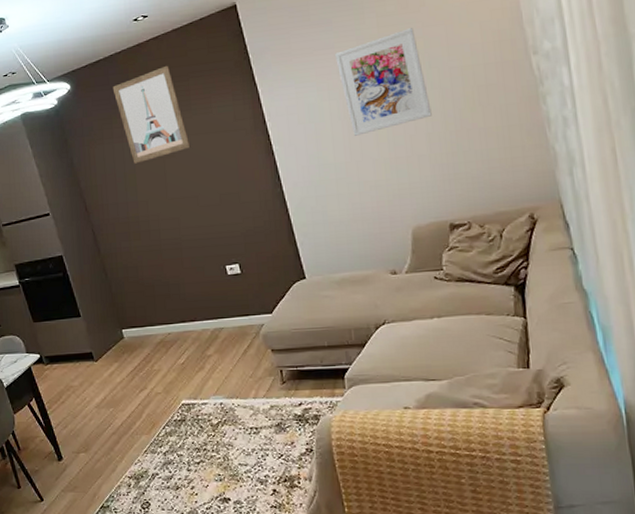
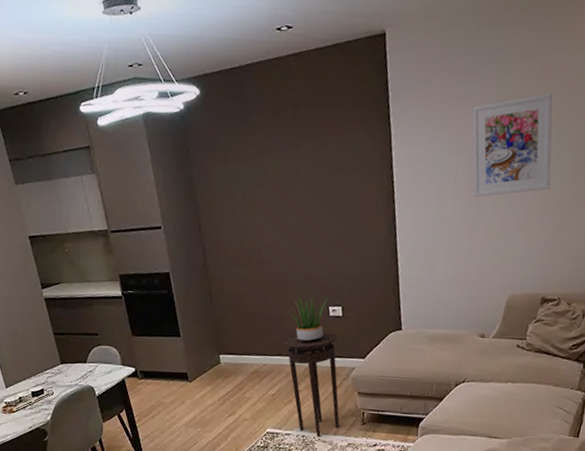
wall art: present [112,65,191,164] -> none [244,87,315,189]
potted plant: none [180,257,225,305] -> present [284,296,328,343]
stool: none [184,291,258,402] -> present [283,331,340,437]

